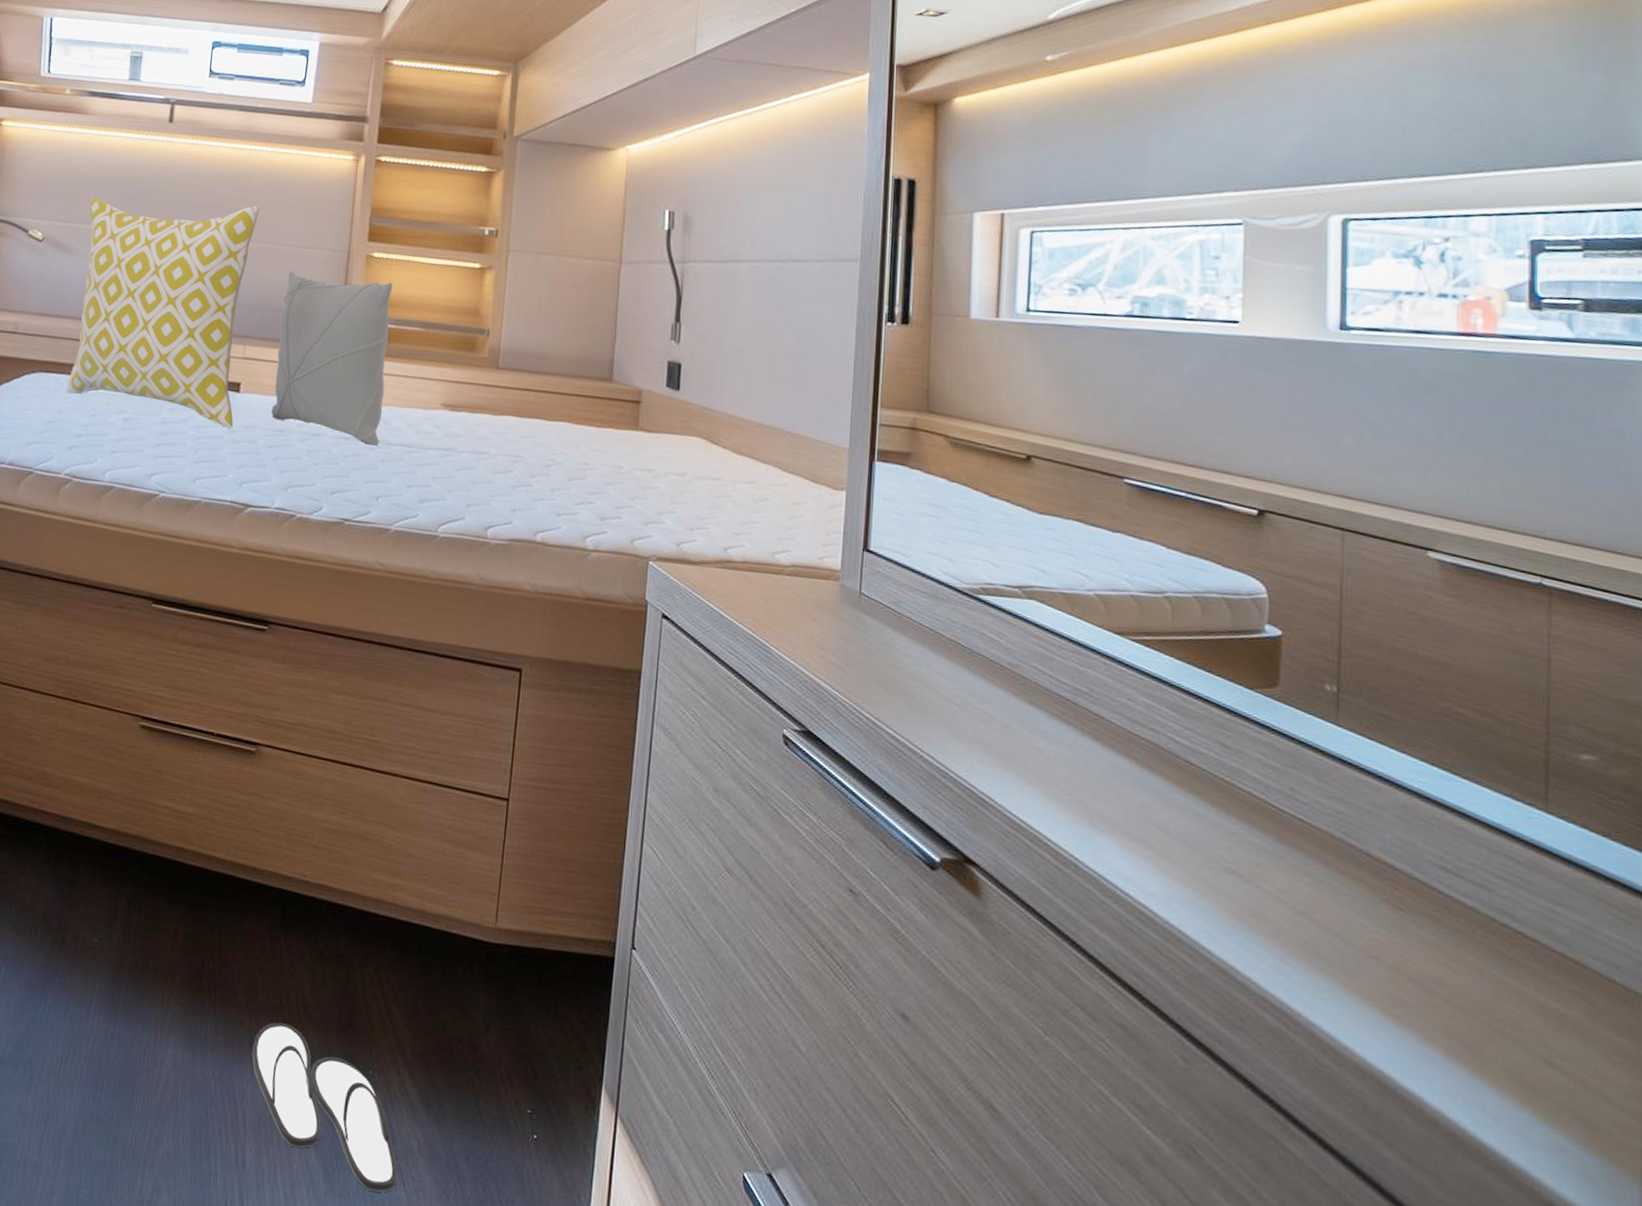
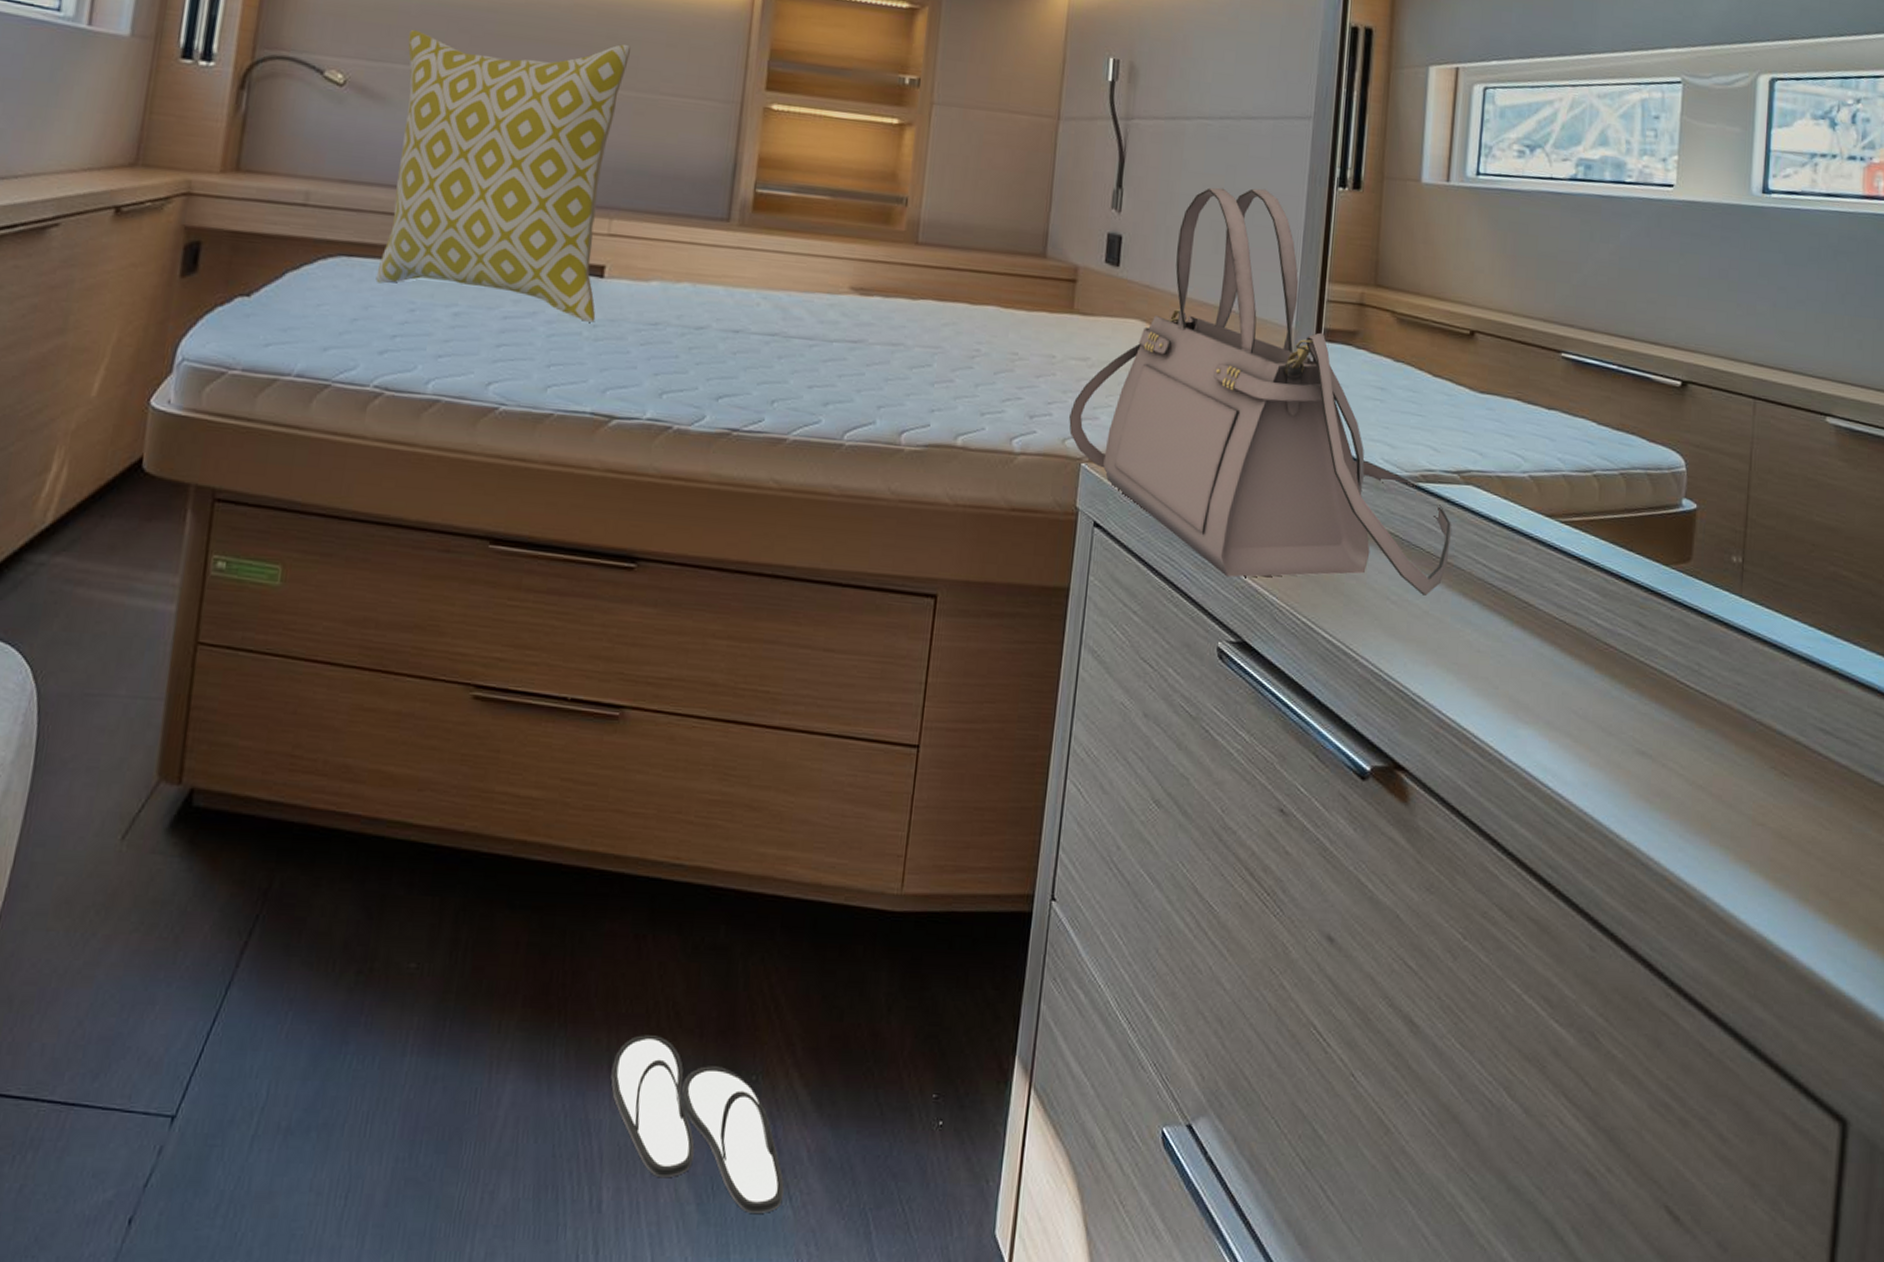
pillow: present [270,270,393,446] -> none [642,125,795,339]
handbag: none [637,322,1014,701] -> present [1069,187,1451,596]

